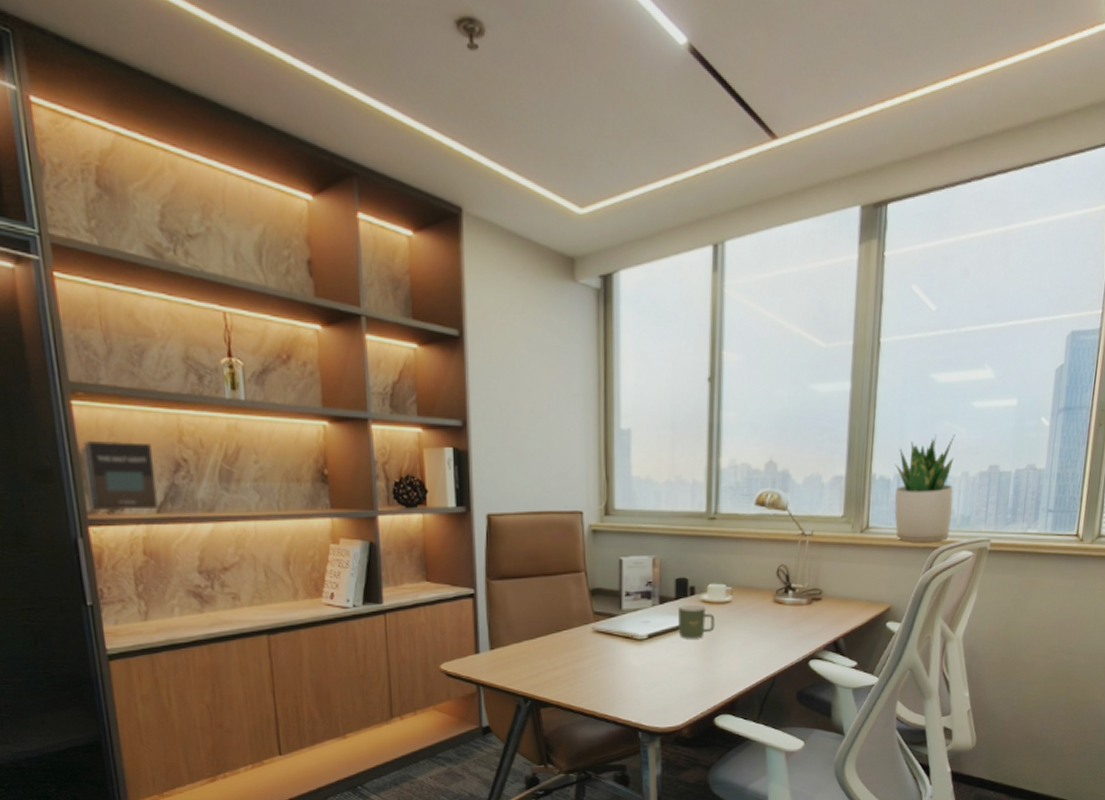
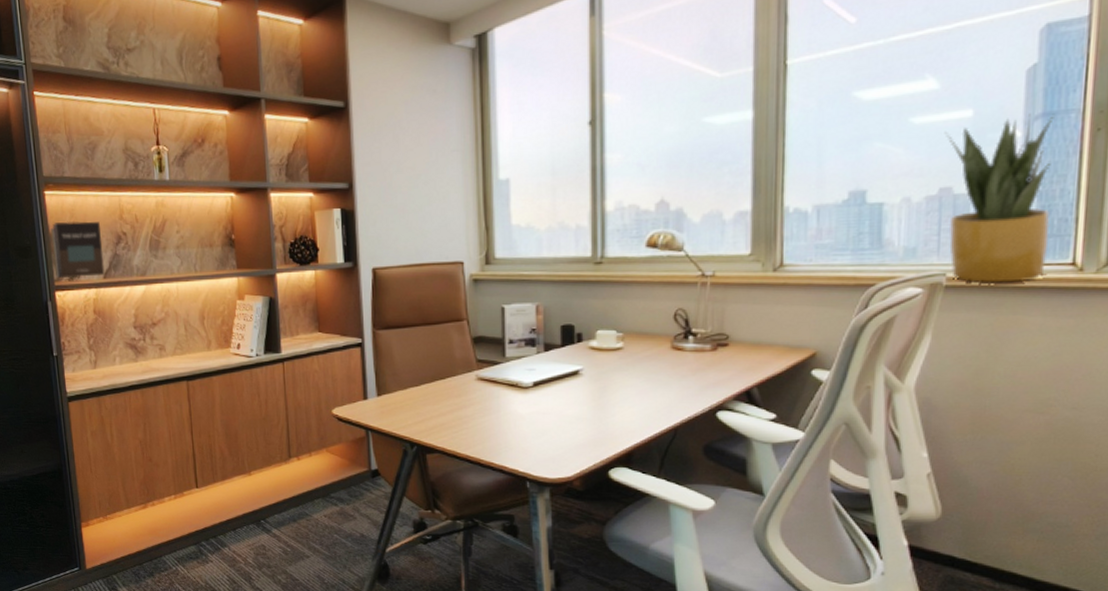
mug: present [677,606,715,639] -> none [564,353,606,387]
planter: present [894,434,956,542] -> none [813,156,892,280]
planter: none [994,407,1072,549] -> present [944,113,1055,283]

